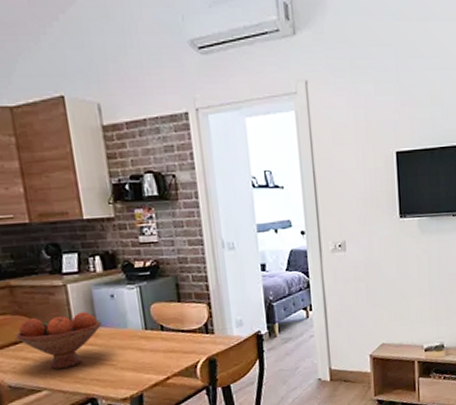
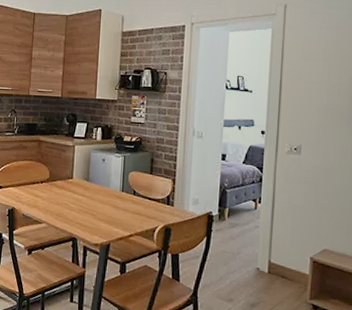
fruit bowl: present [16,312,102,369] -> none [35,167,93,210]

